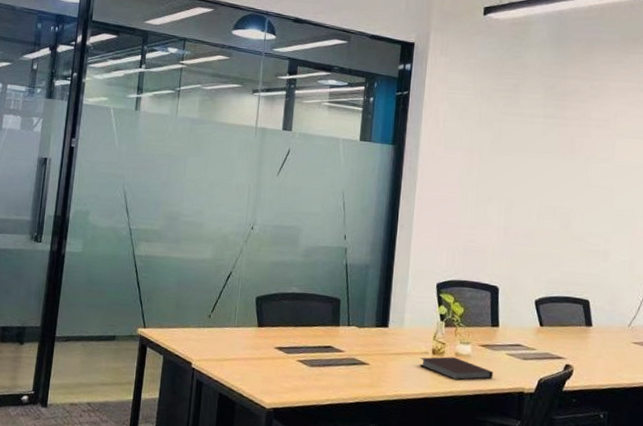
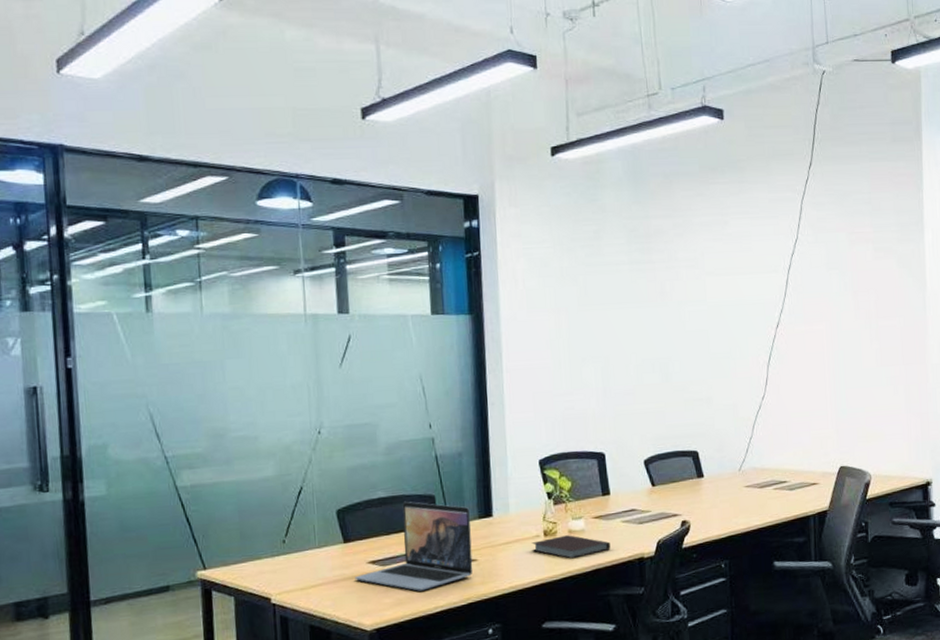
laptop: none [262,299,369,383] -> present [354,501,473,591]

